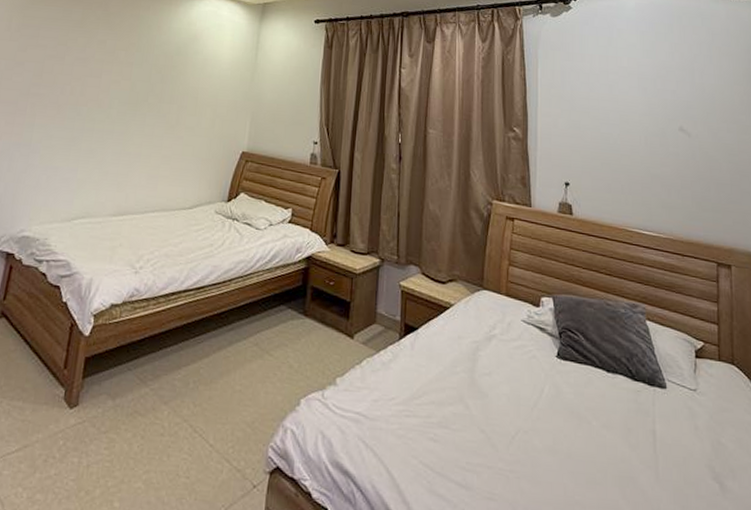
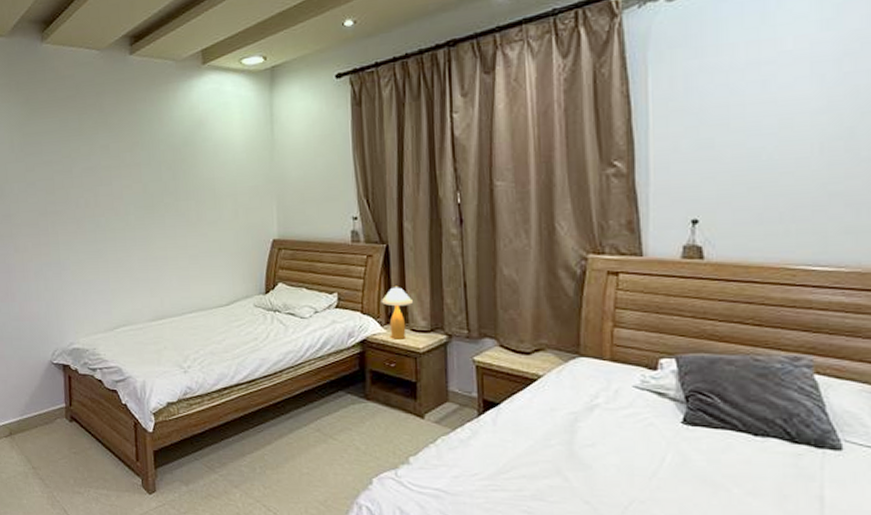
table lamp: none [328,208,356,259] -> present [381,285,414,339]

